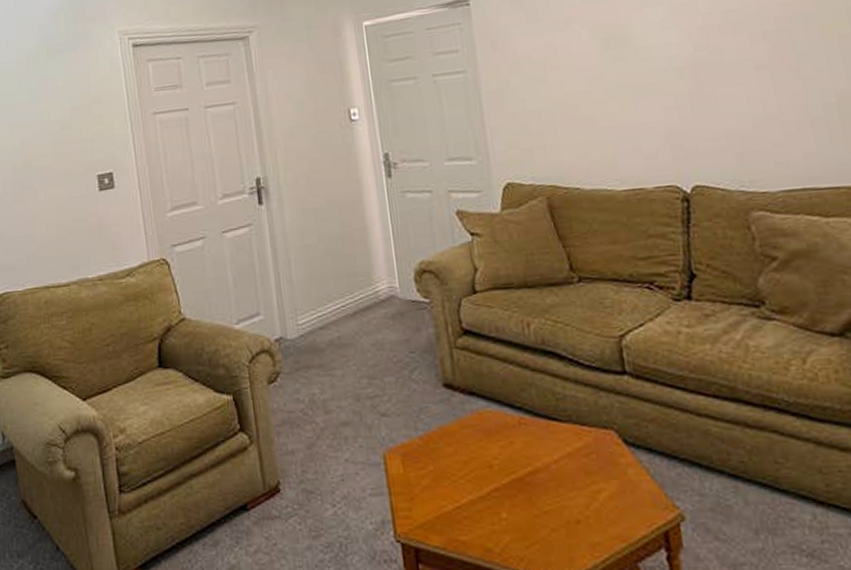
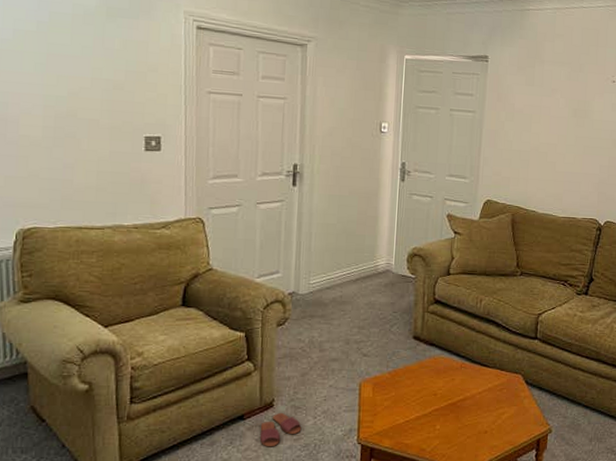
slippers: none [268,499,320,548] -> present [259,412,302,447]

